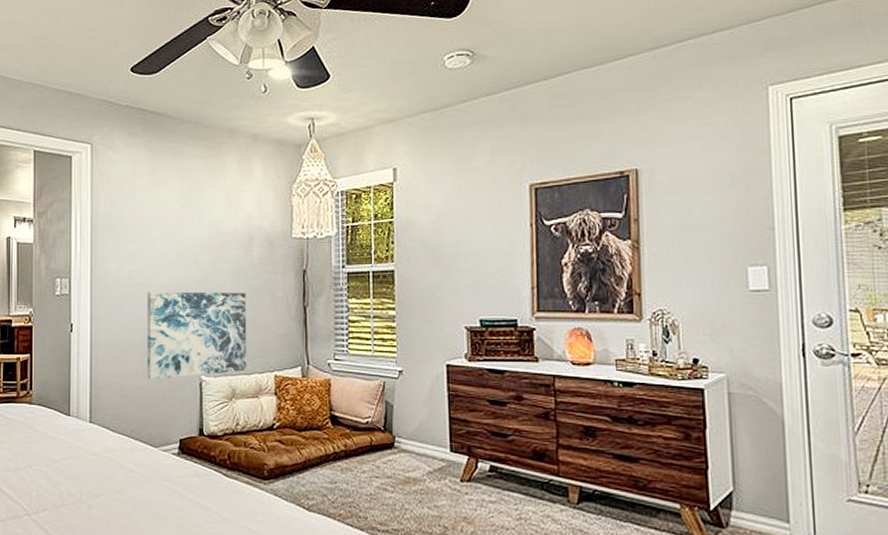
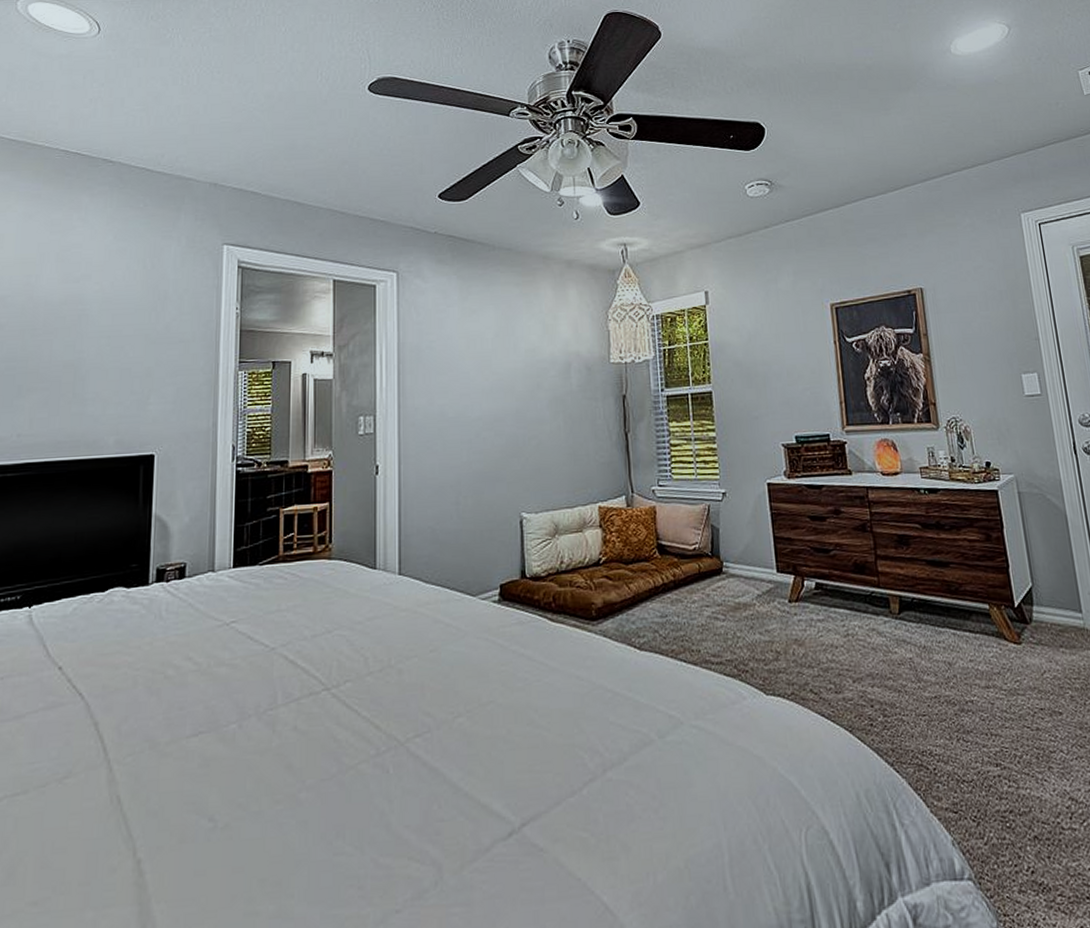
wall art: present [147,291,247,379] -> none [460,421,570,521]

